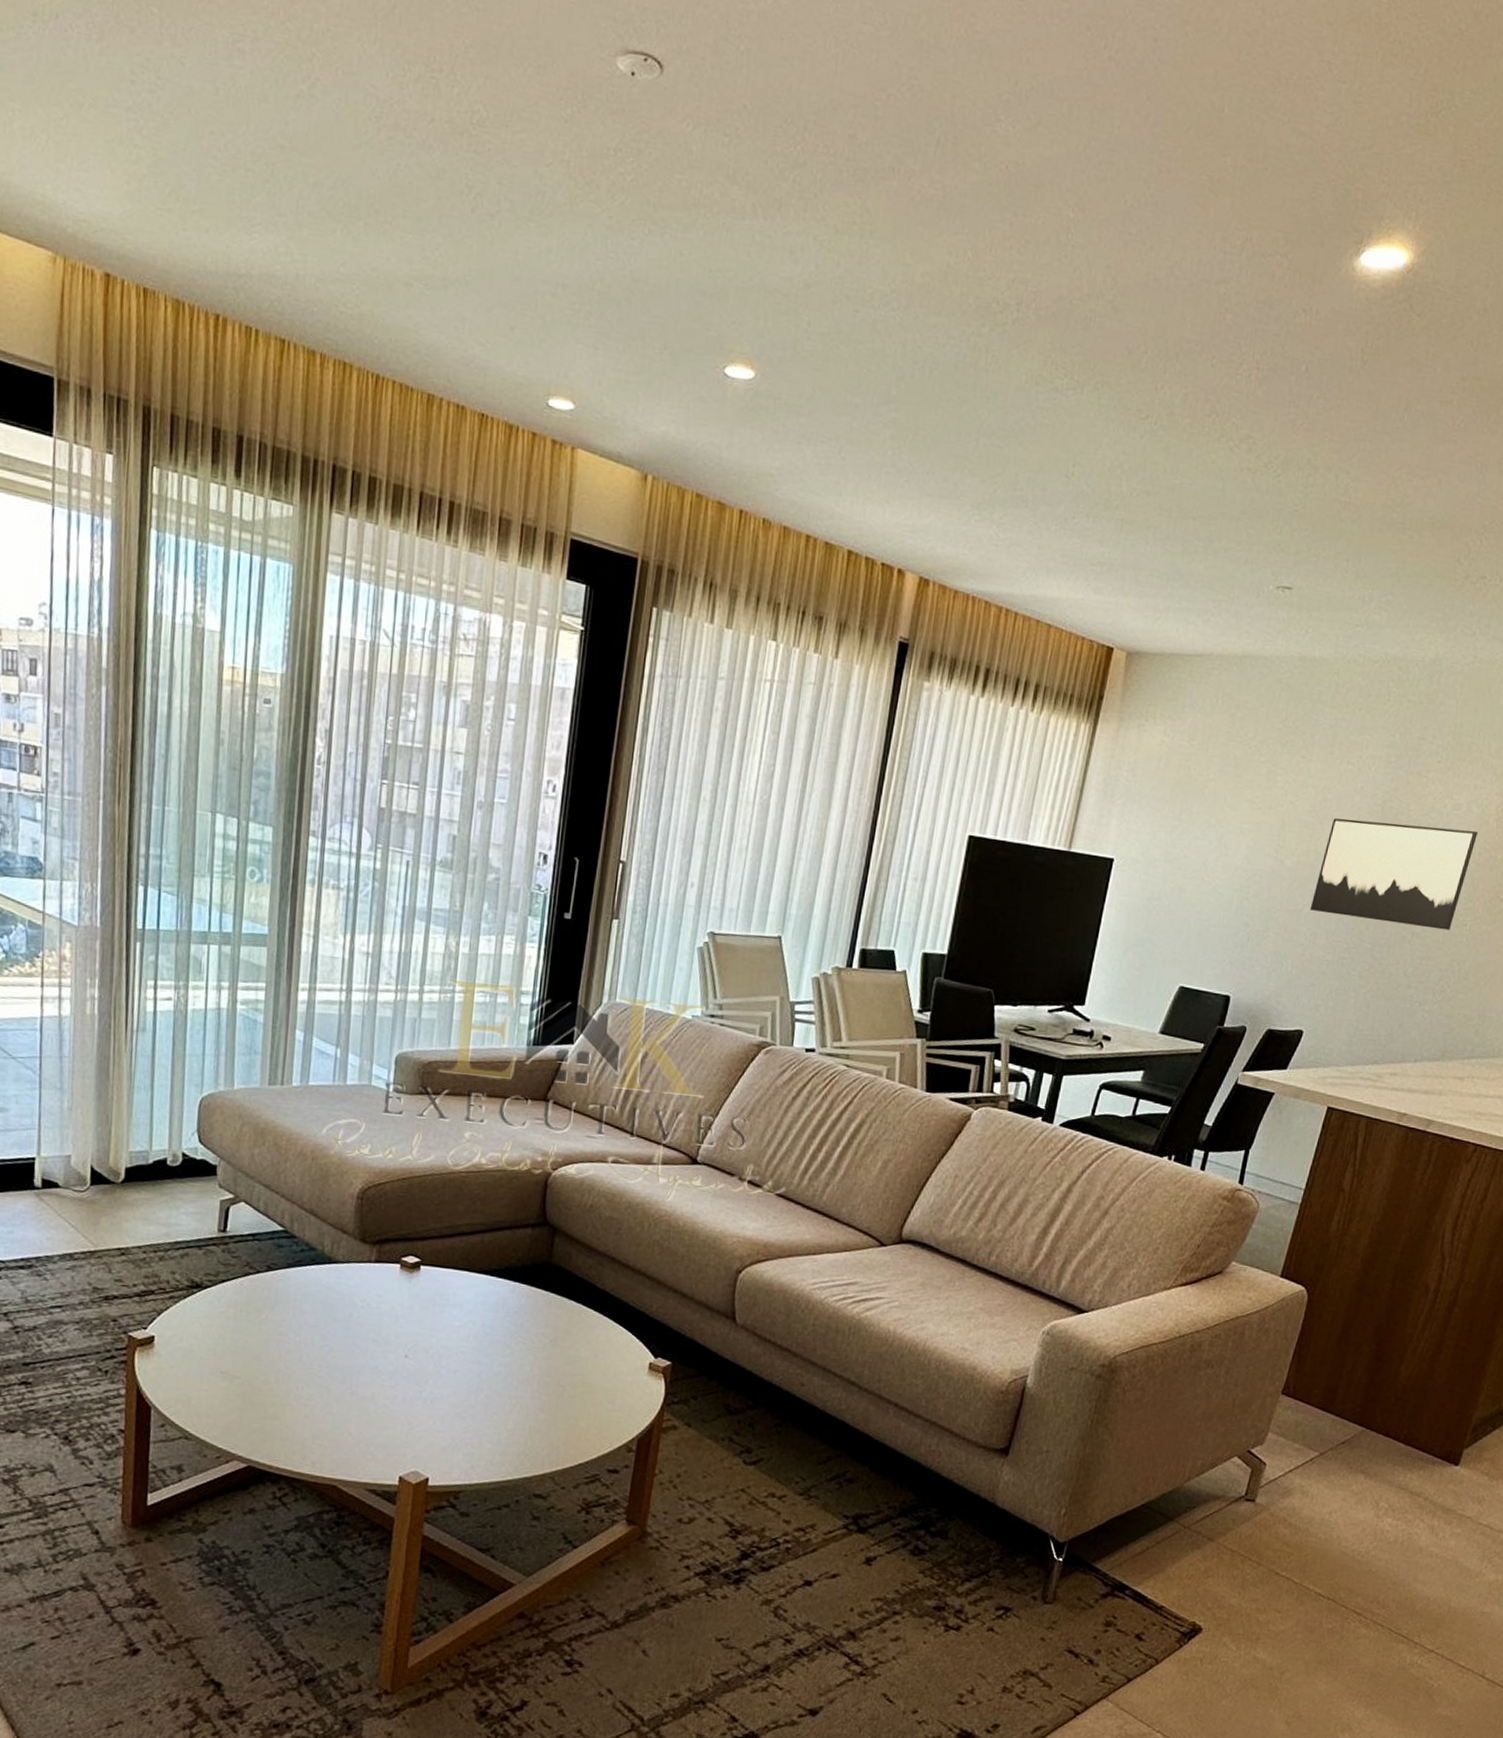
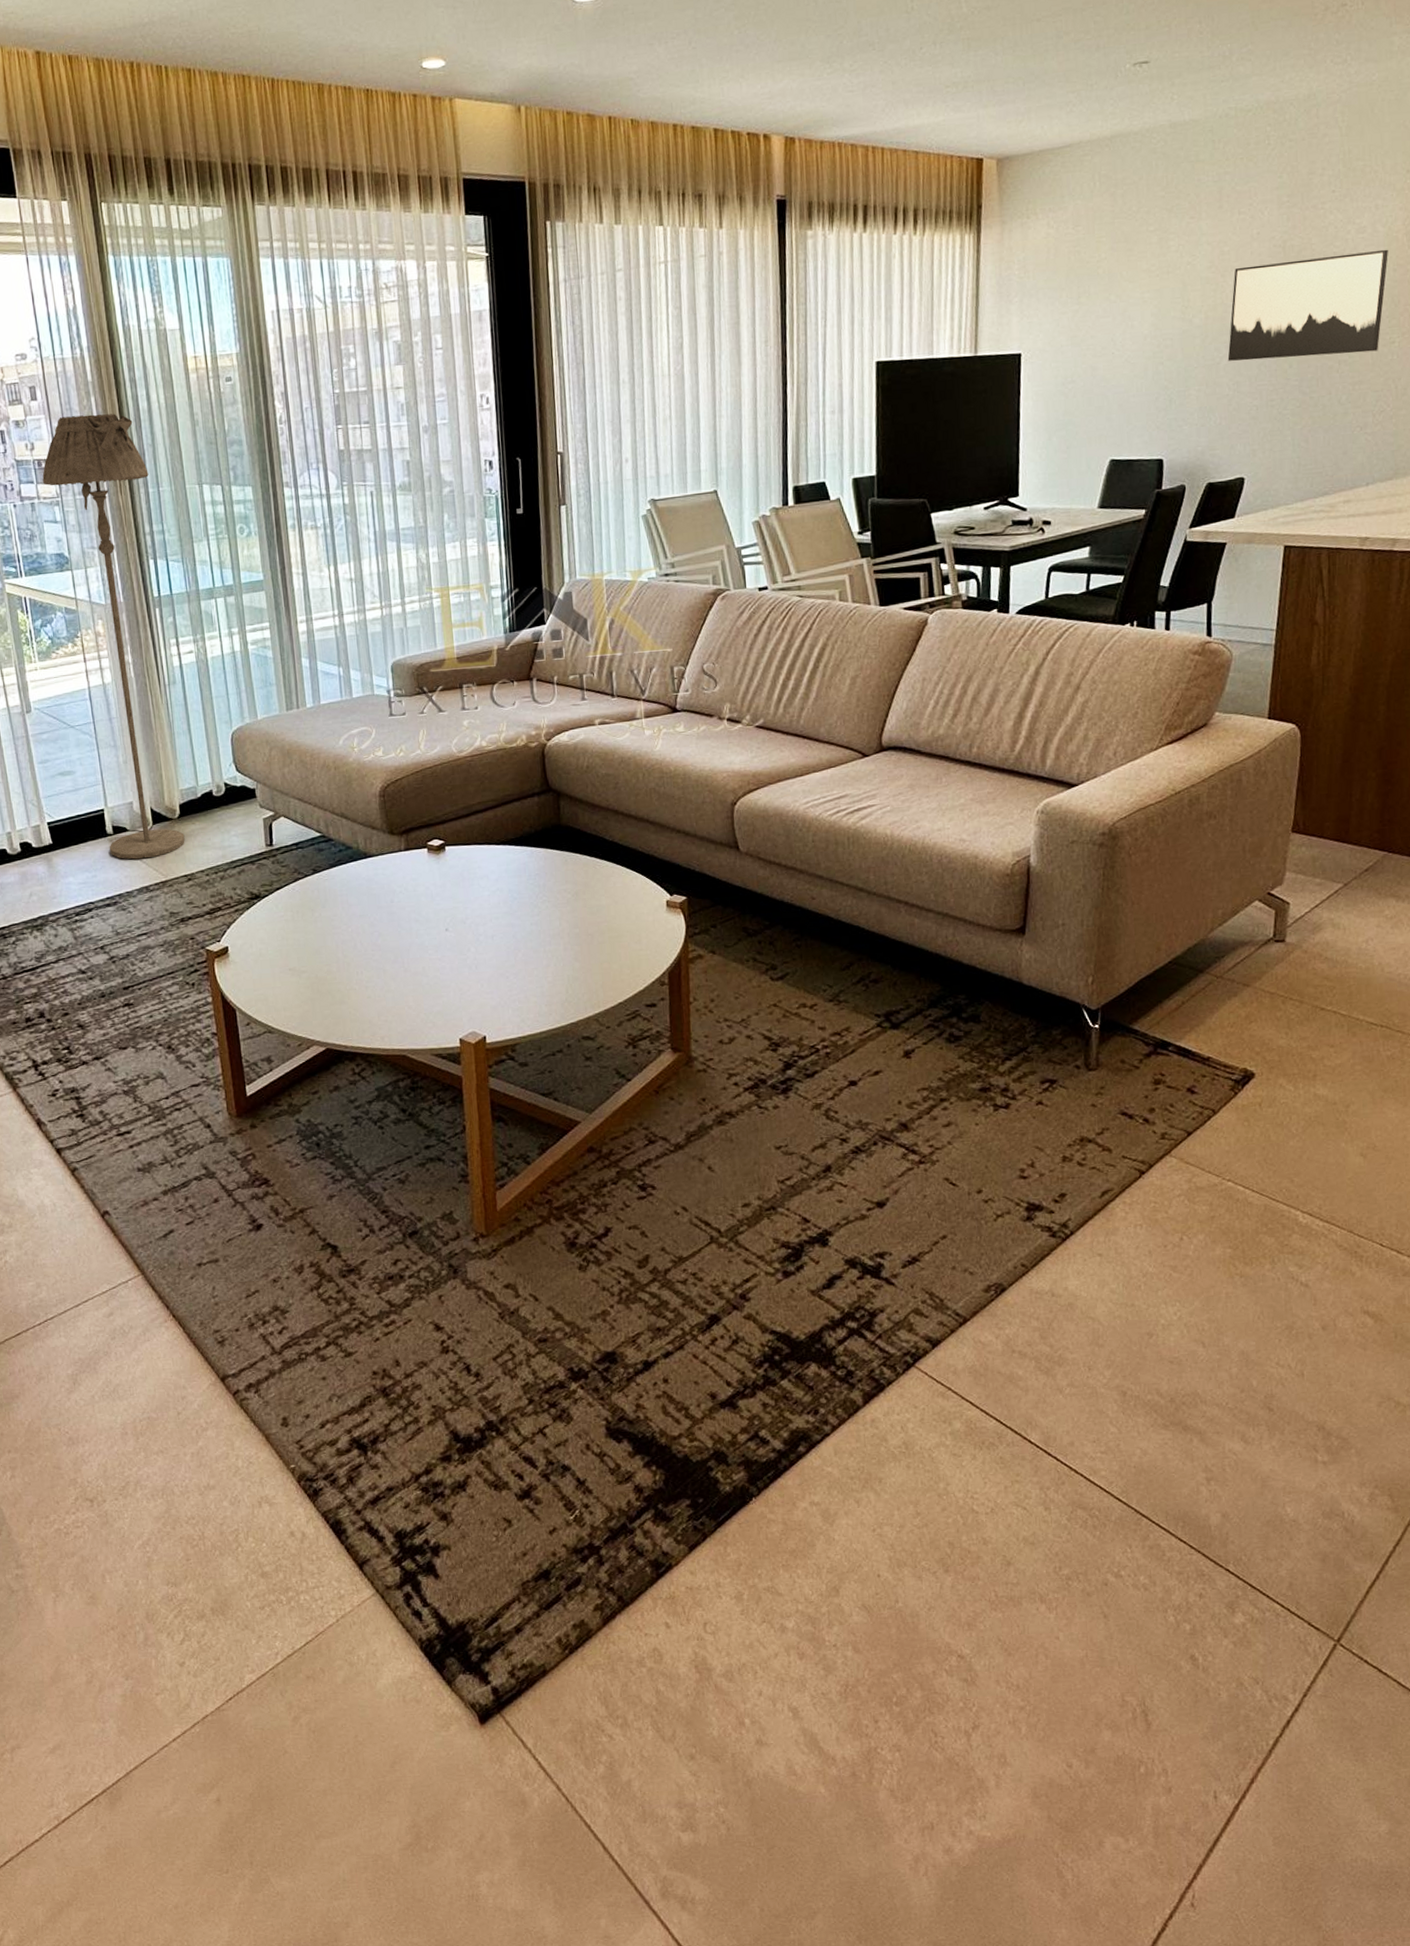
floor lamp: none [27,701,155,1222] -> present [42,413,185,860]

